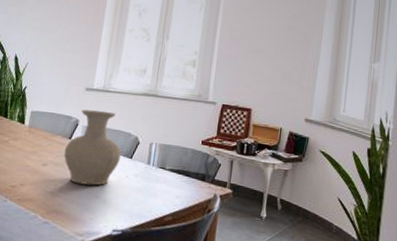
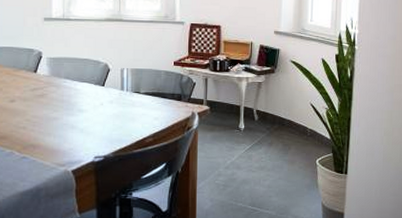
vase: present [64,109,121,186] -> none [31,41,92,117]

